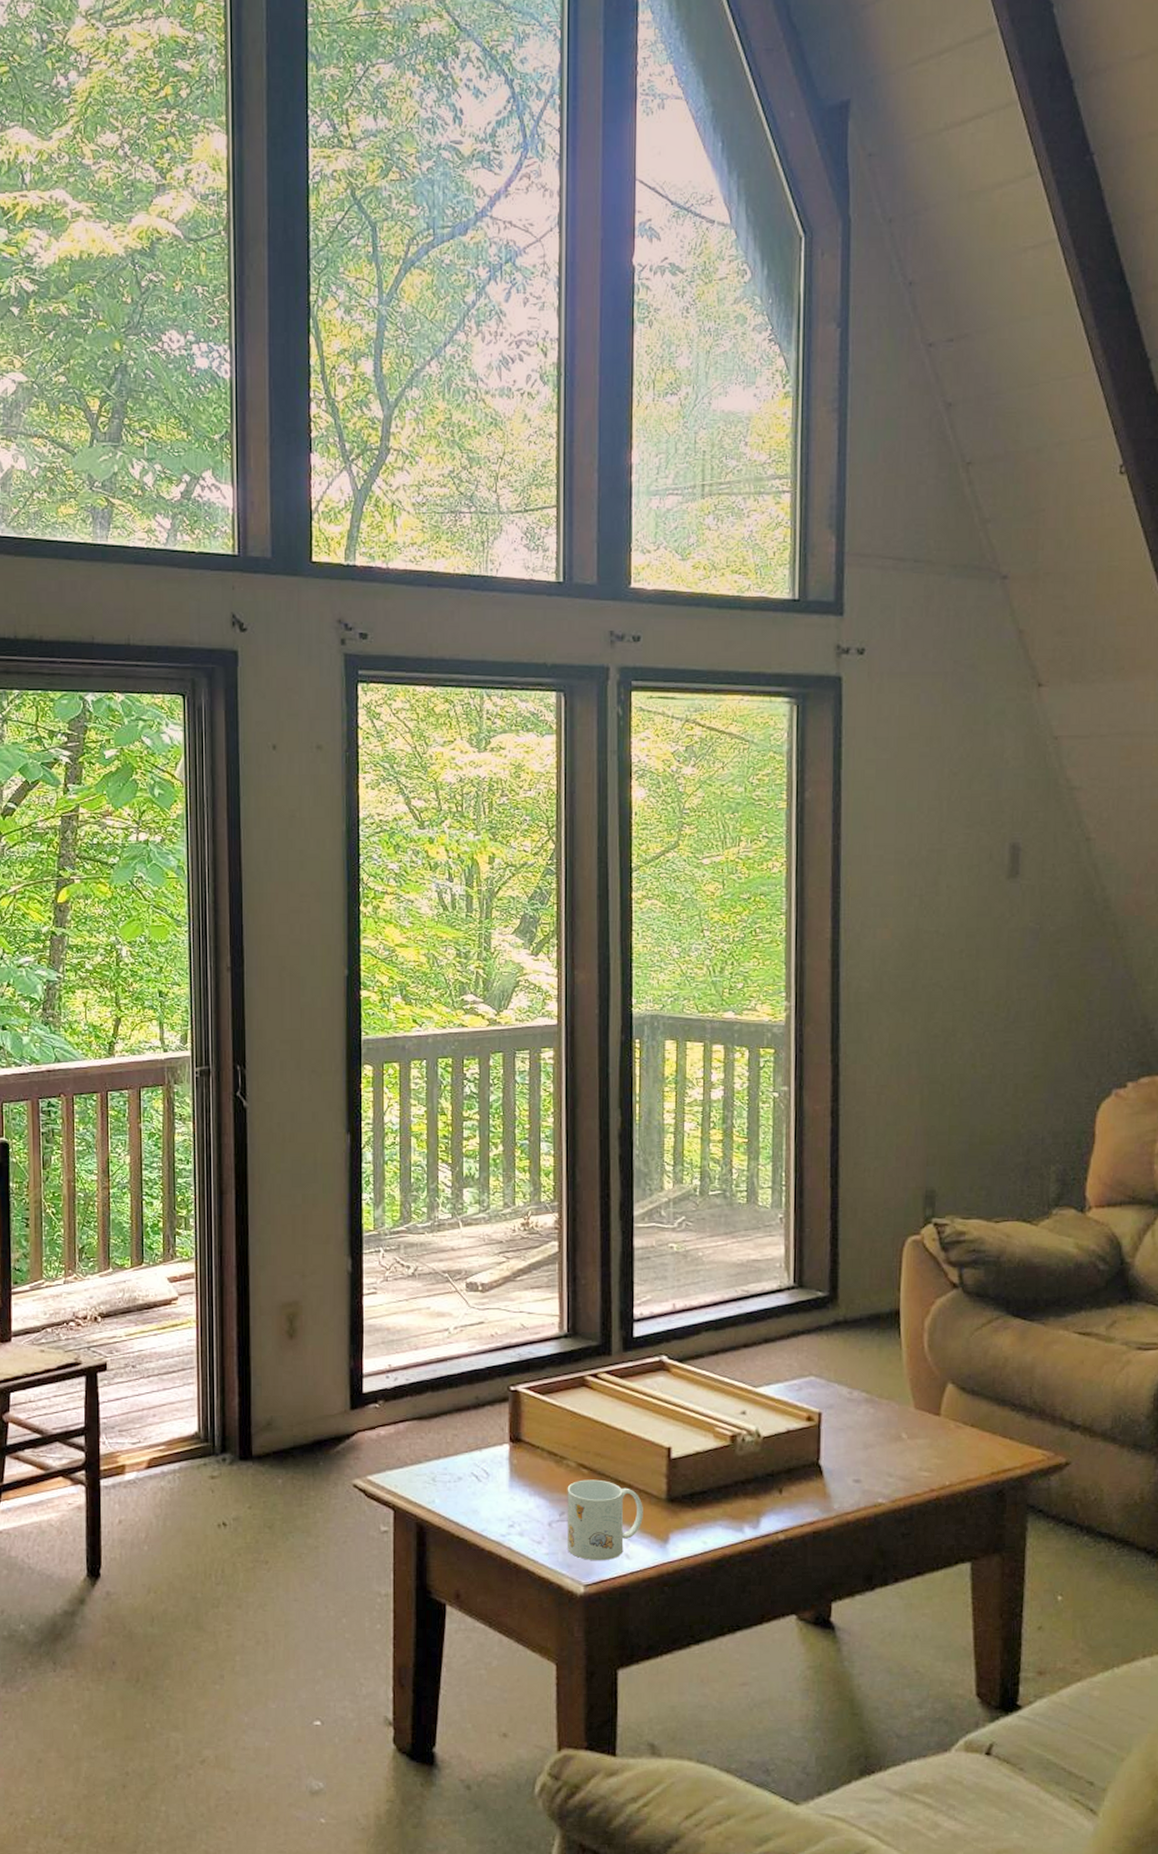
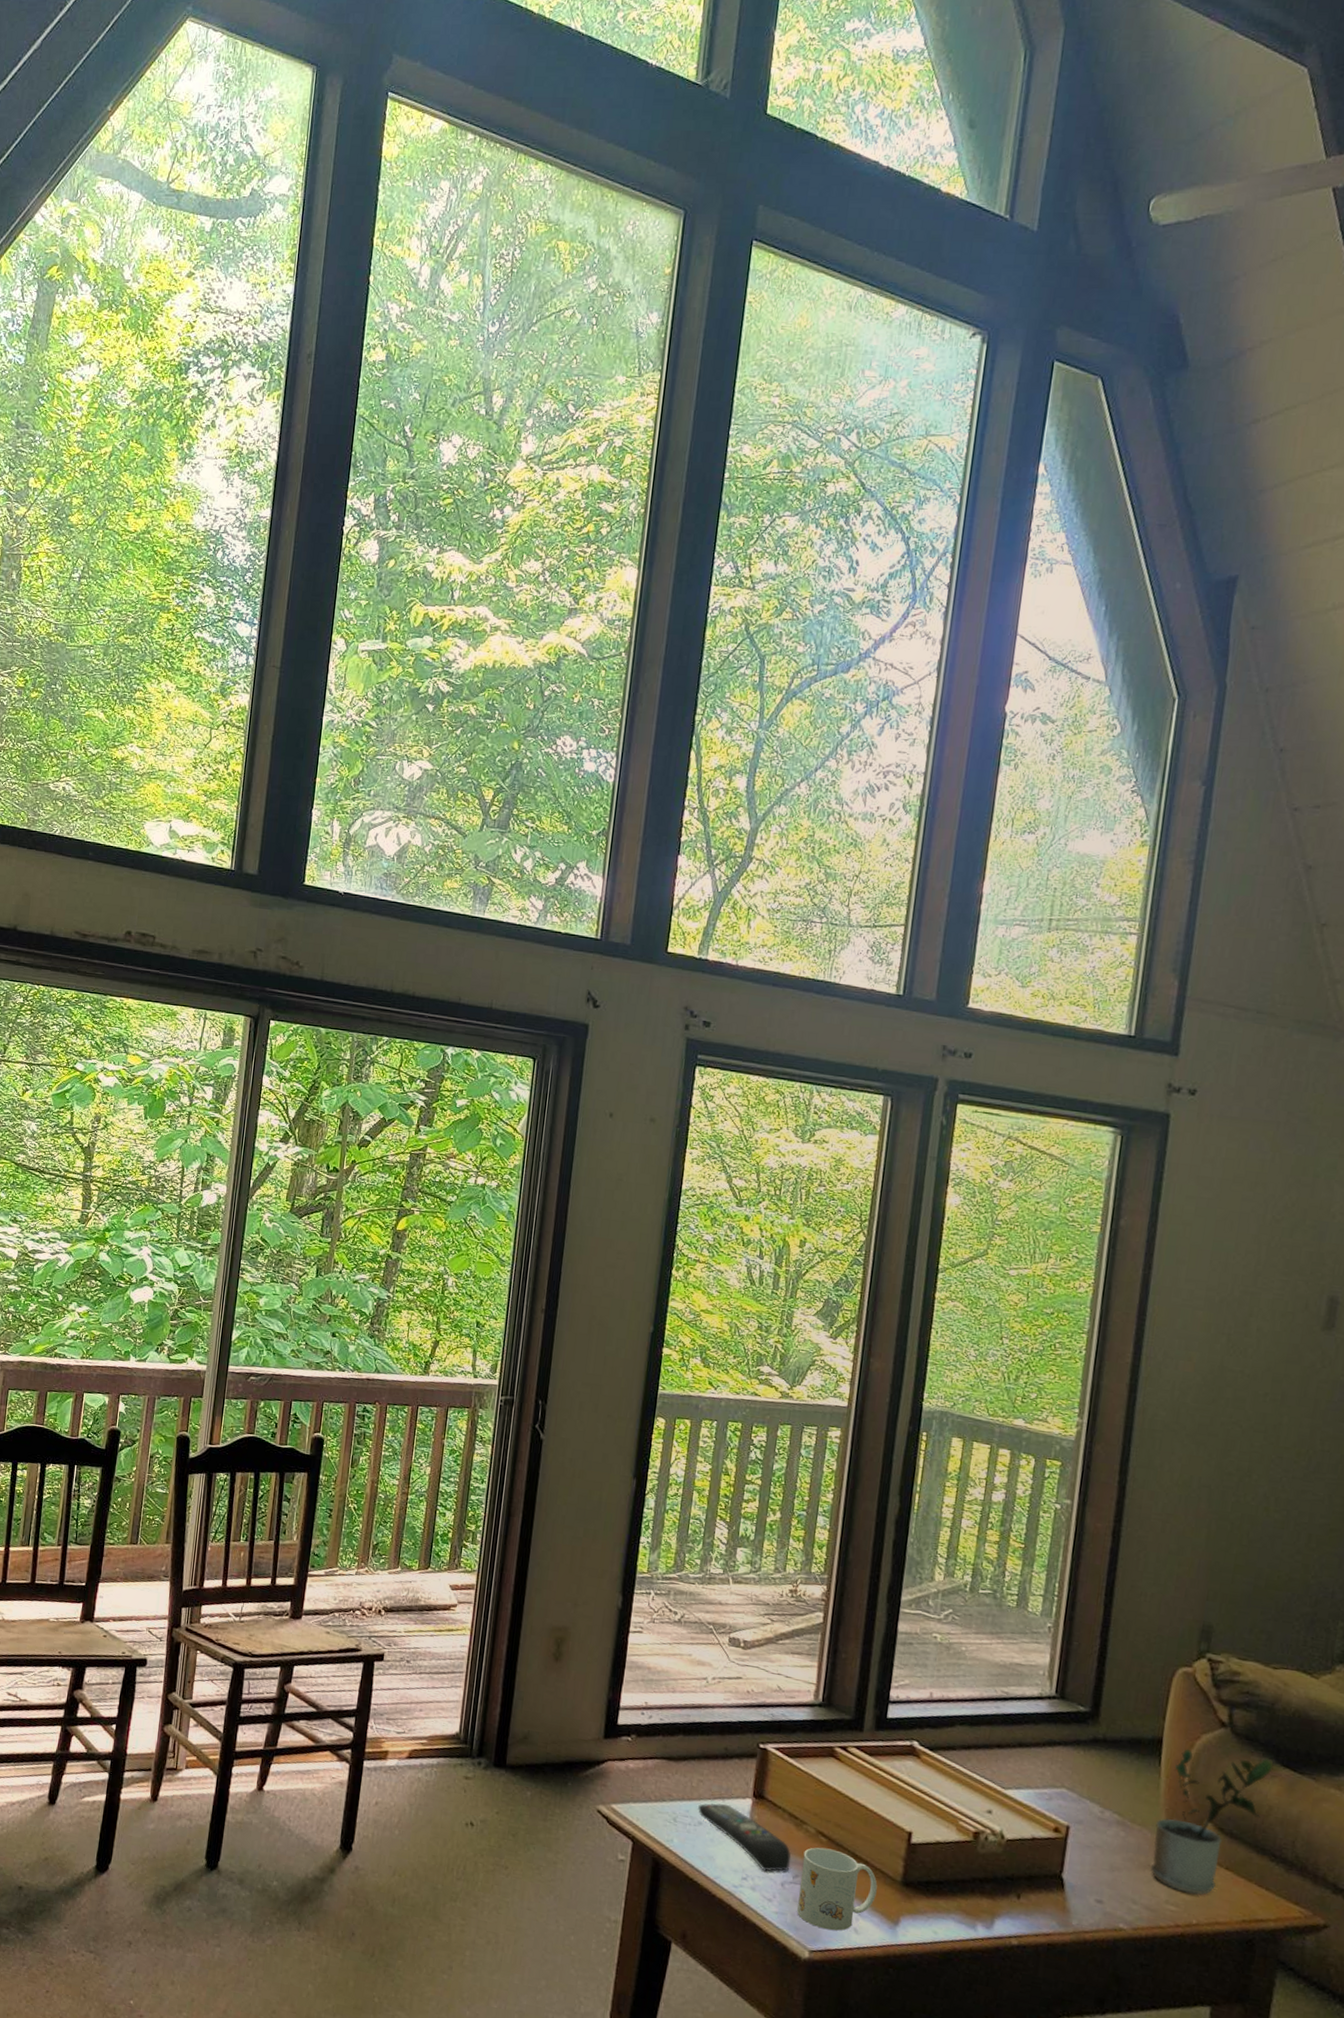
remote control: none [456,1454,555,1514] -> present [698,1803,791,1872]
potted plant: none [901,1311,1005,1457] -> present [1150,1749,1274,1895]

